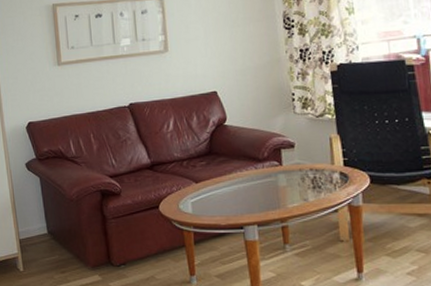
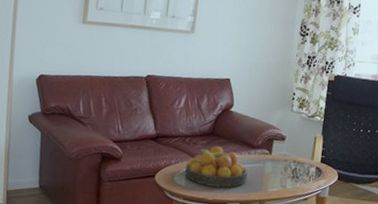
fruit bowl: none [188,165,260,210] -> present [184,146,248,188]

